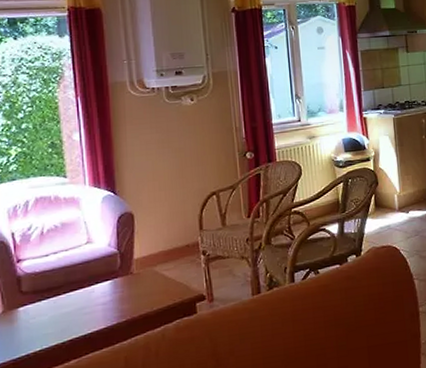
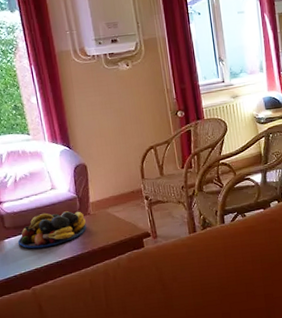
fruit bowl: none [36,270,127,319] -> present [18,211,87,249]

